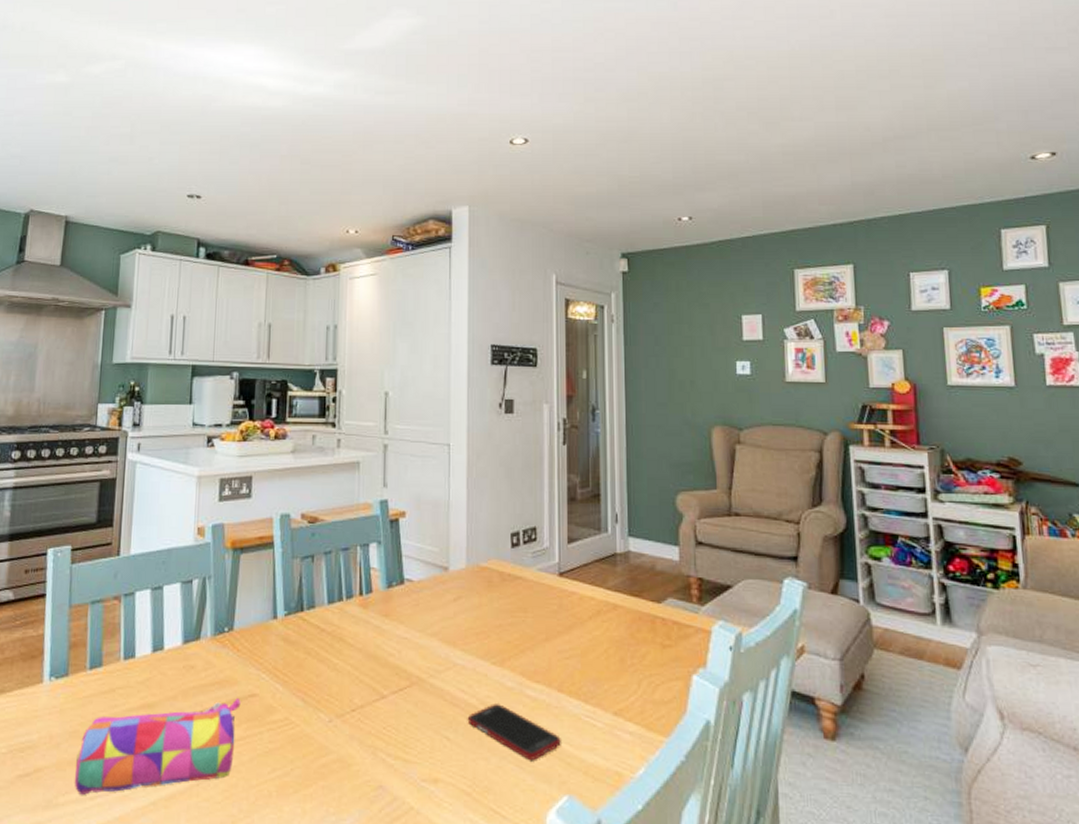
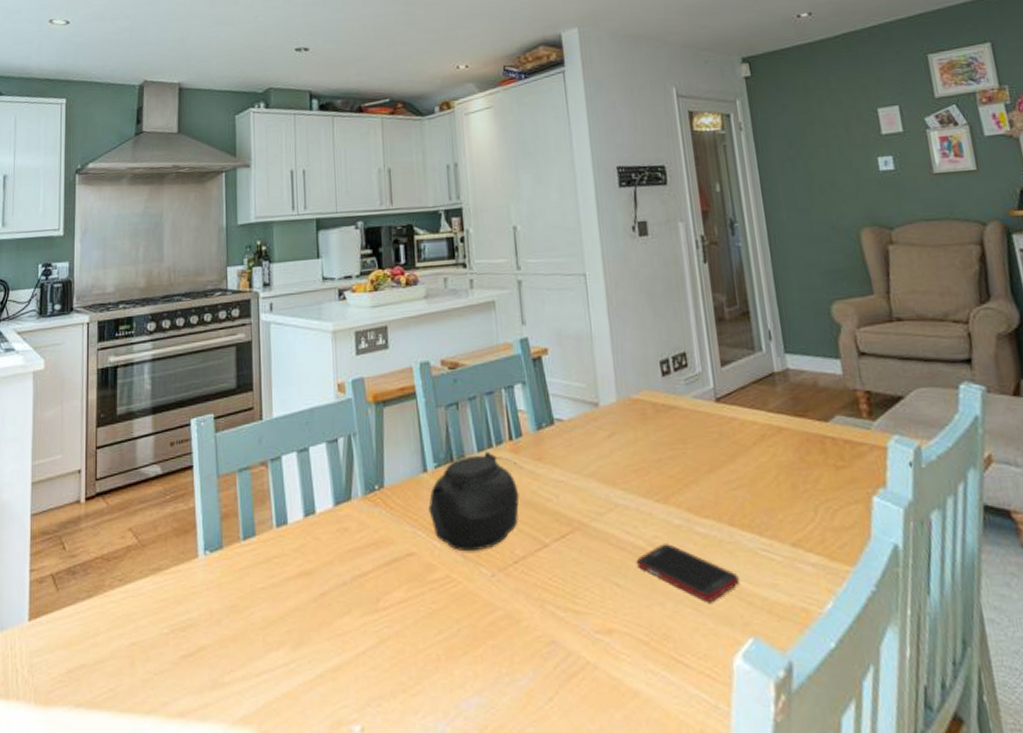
pencil case: present [74,698,241,796] -> none [238,559,399,673]
teapot: none [275,604,370,697] -> present [428,451,523,552]

